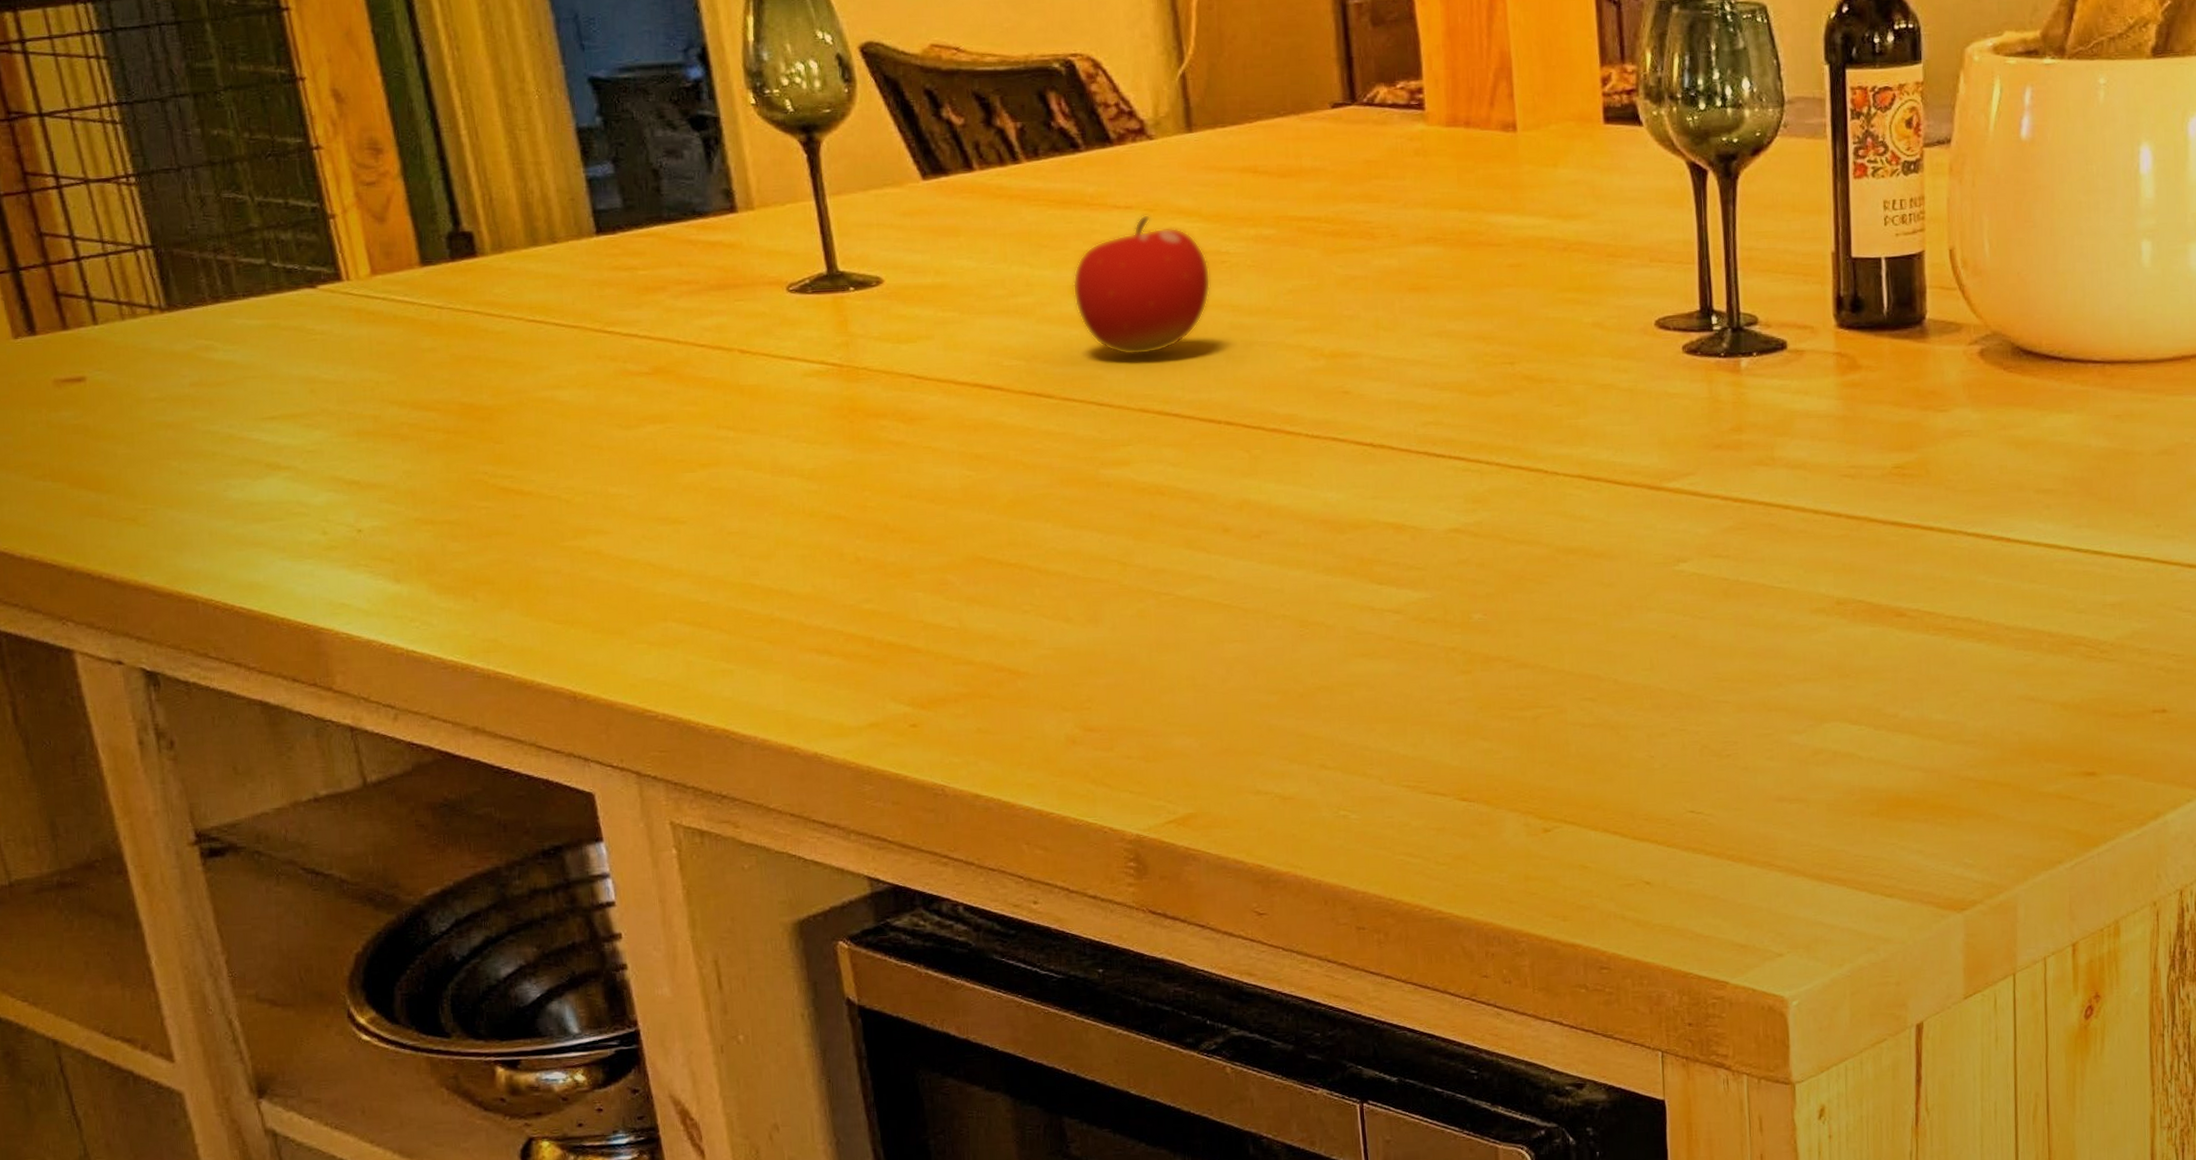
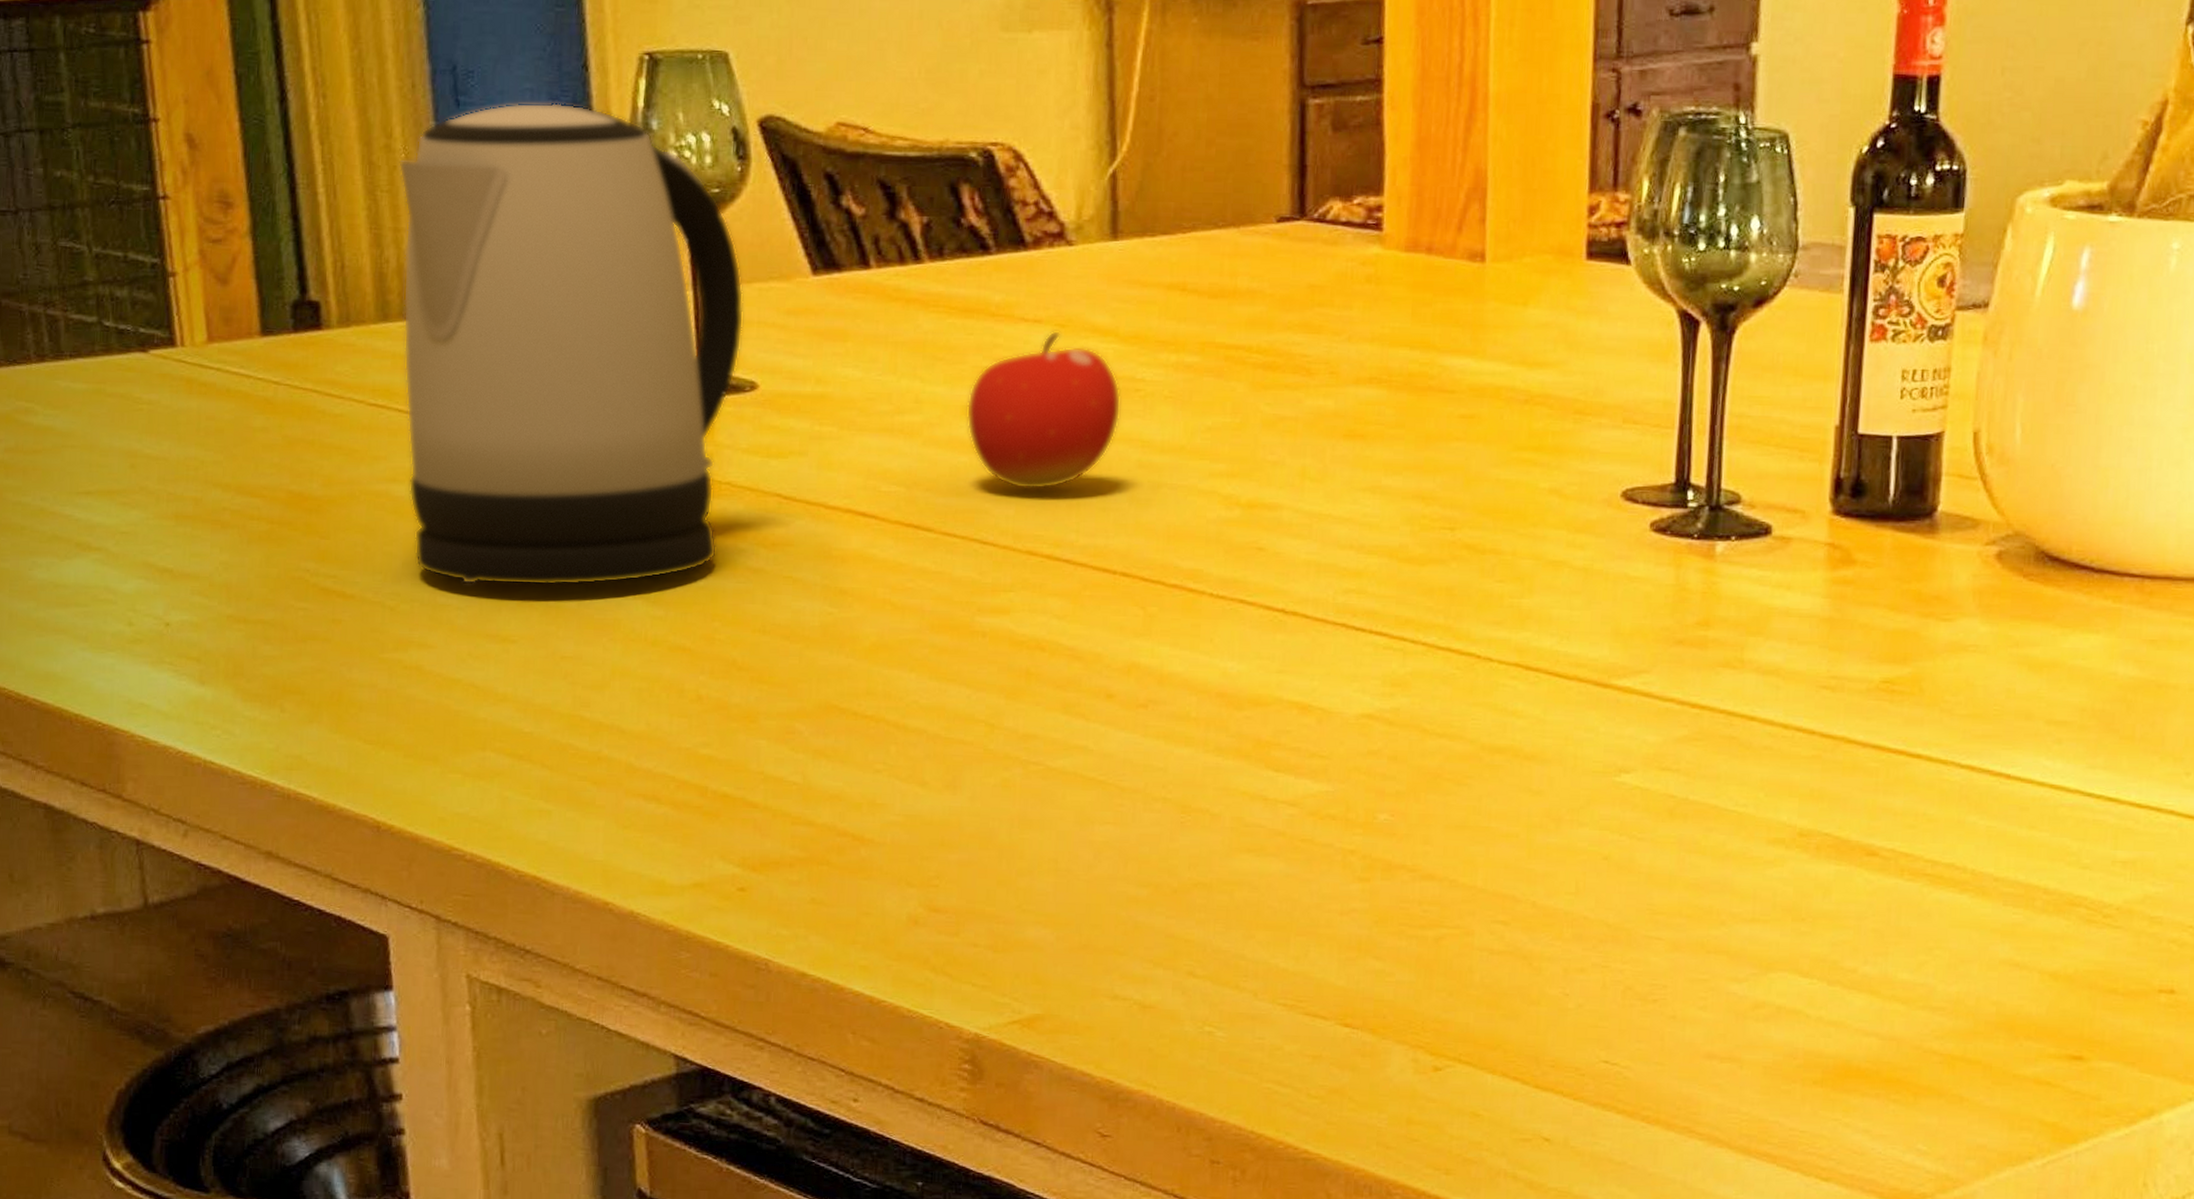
kettle: none [533,41,865,475] -> present [399,102,744,586]

